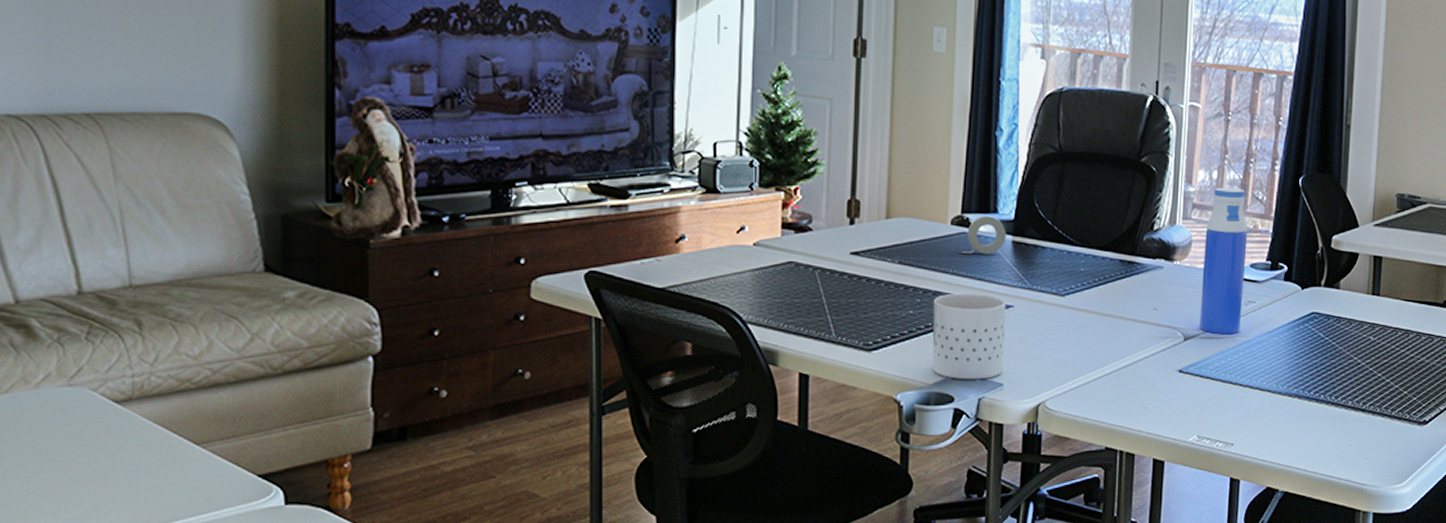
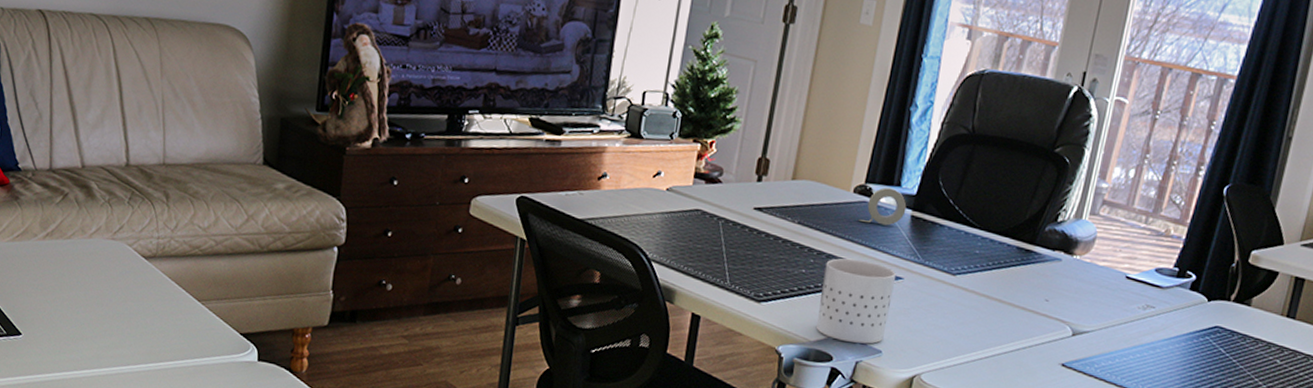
water bottle: present [1199,187,1248,335] -> none [1090,186,1163,337]

